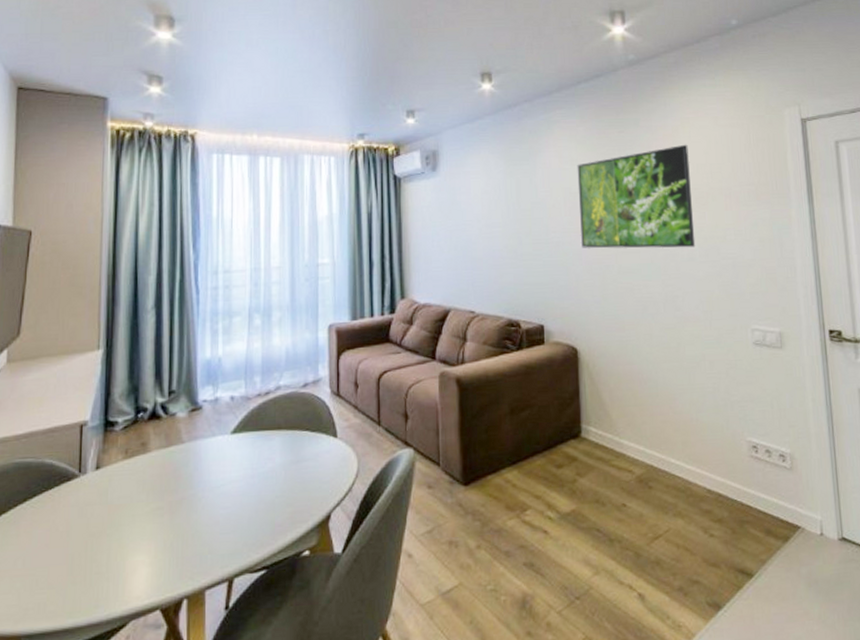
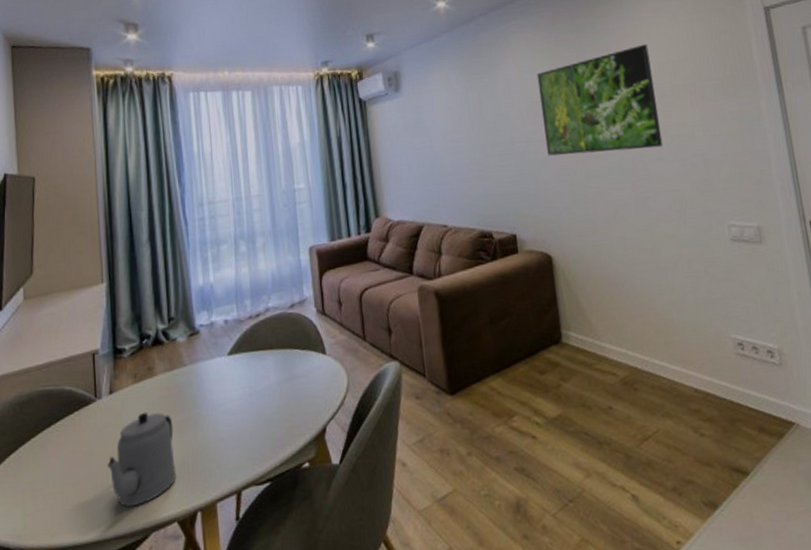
teapot: none [86,490,164,593] -> present [107,412,176,507]

